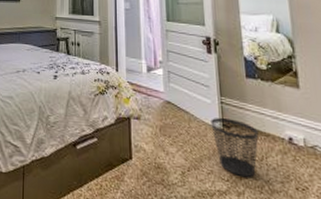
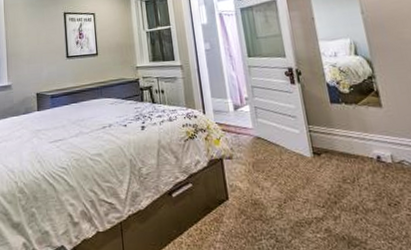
wastebasket: present [211,118,259,178] -> none [301,146,349,202]

